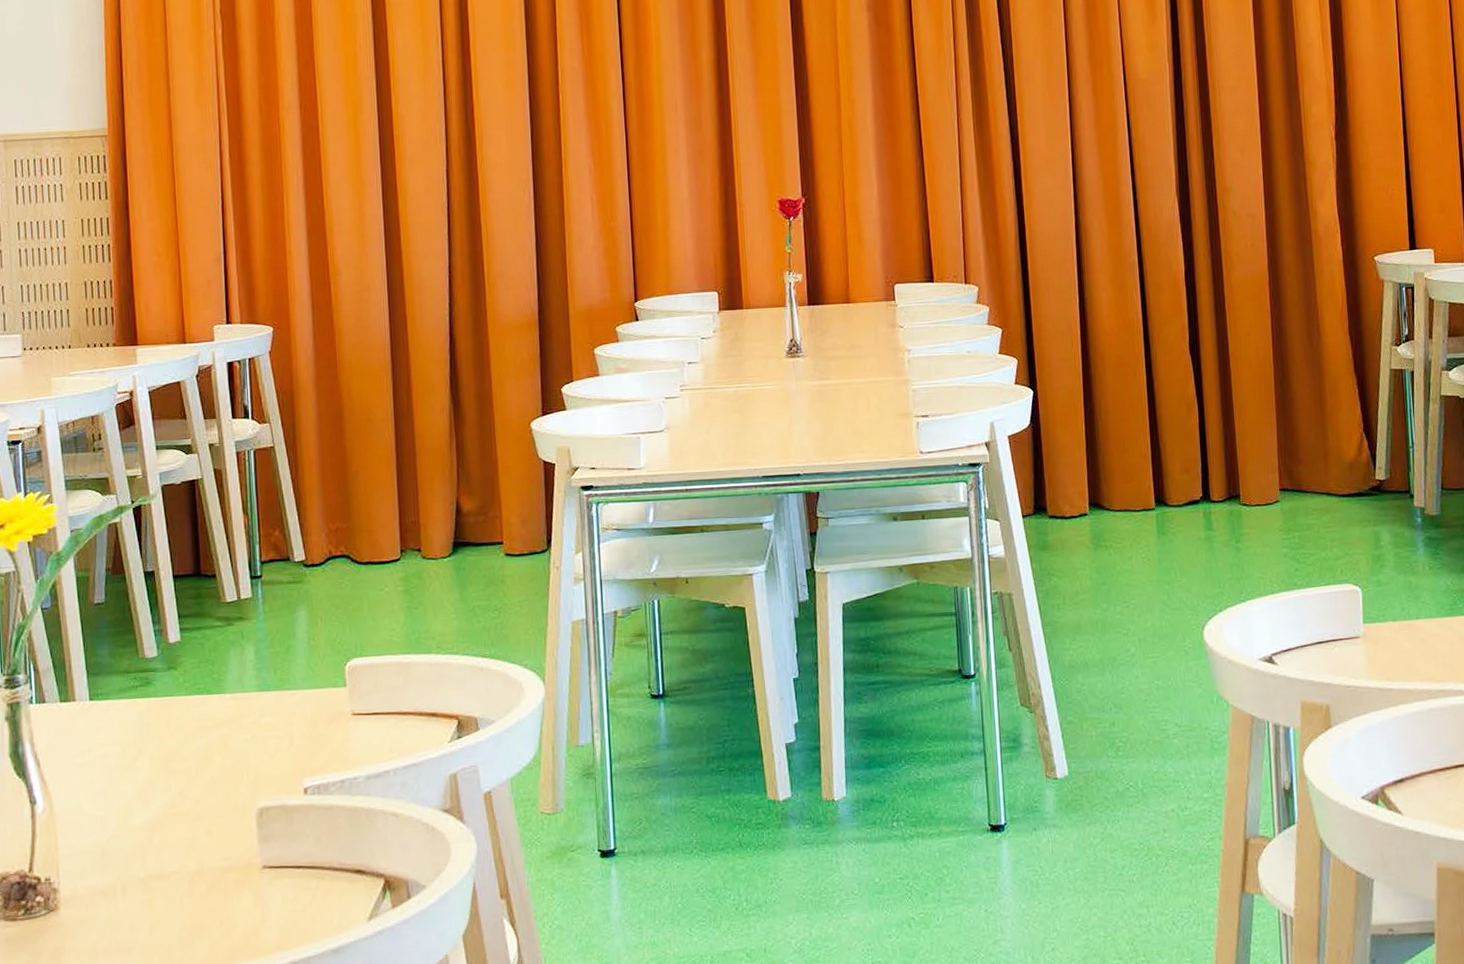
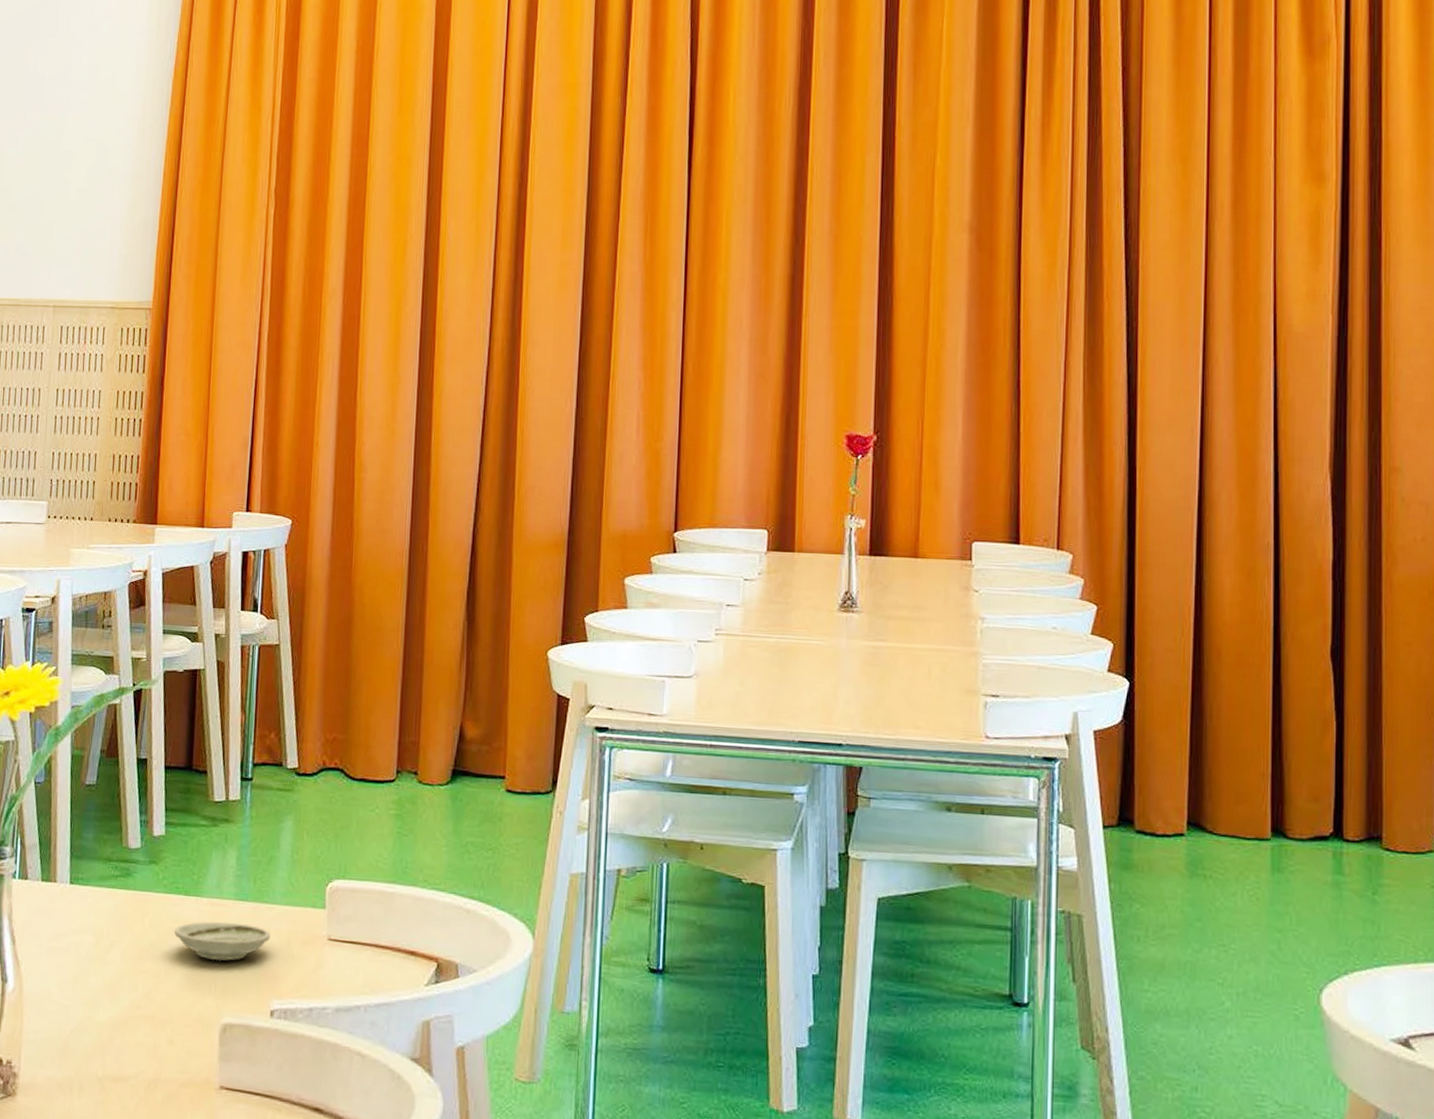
saucer: none [200,712,297,751] -> present [174,921,271,961]

